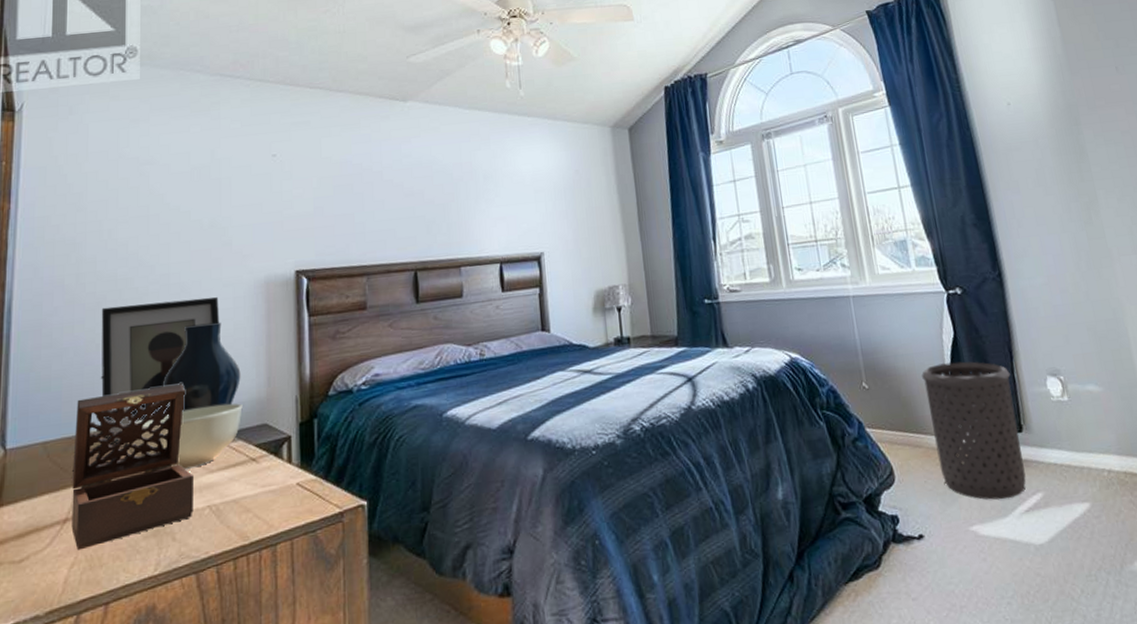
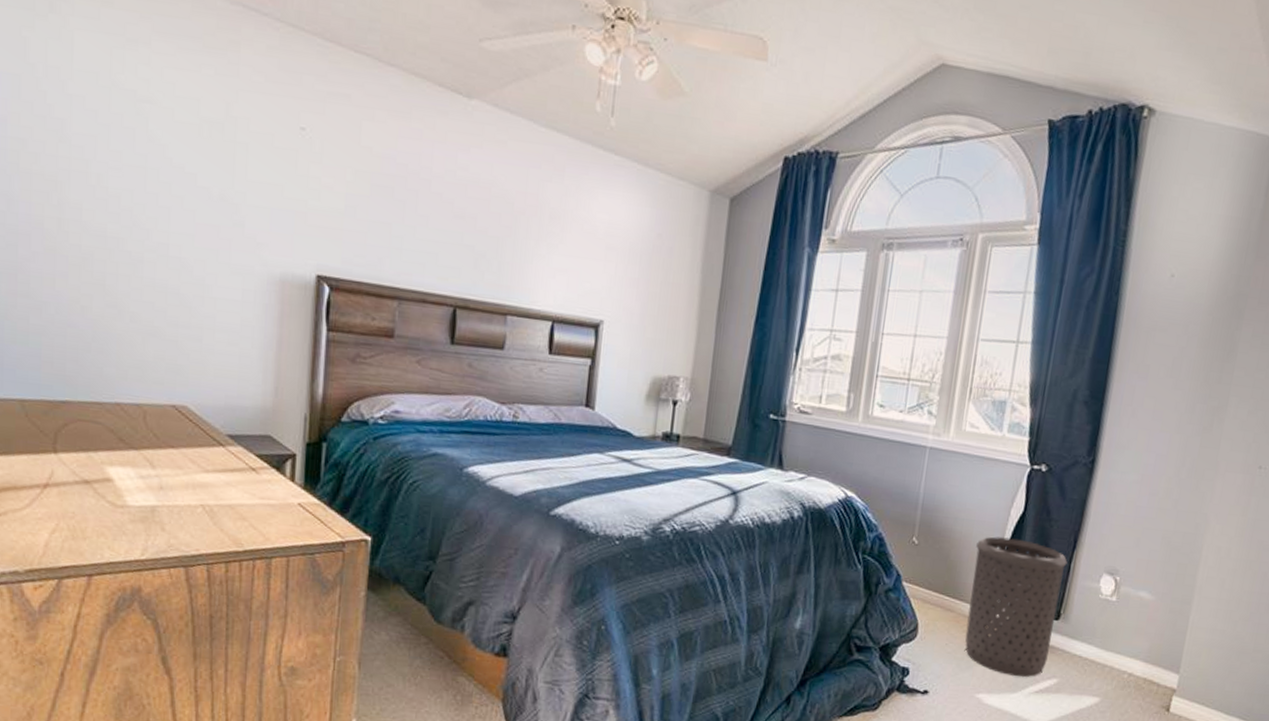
jewelry box: present [71,383,195,551] -> none [52,362,188,519]
picture frame: present [100,297,220,446] -> none [85,265,225,424]
bowl: present [128,403,243,469] -> none [116,400,245,463]
vase: present [162,322,241,411] -> none [156,308,246,408]

